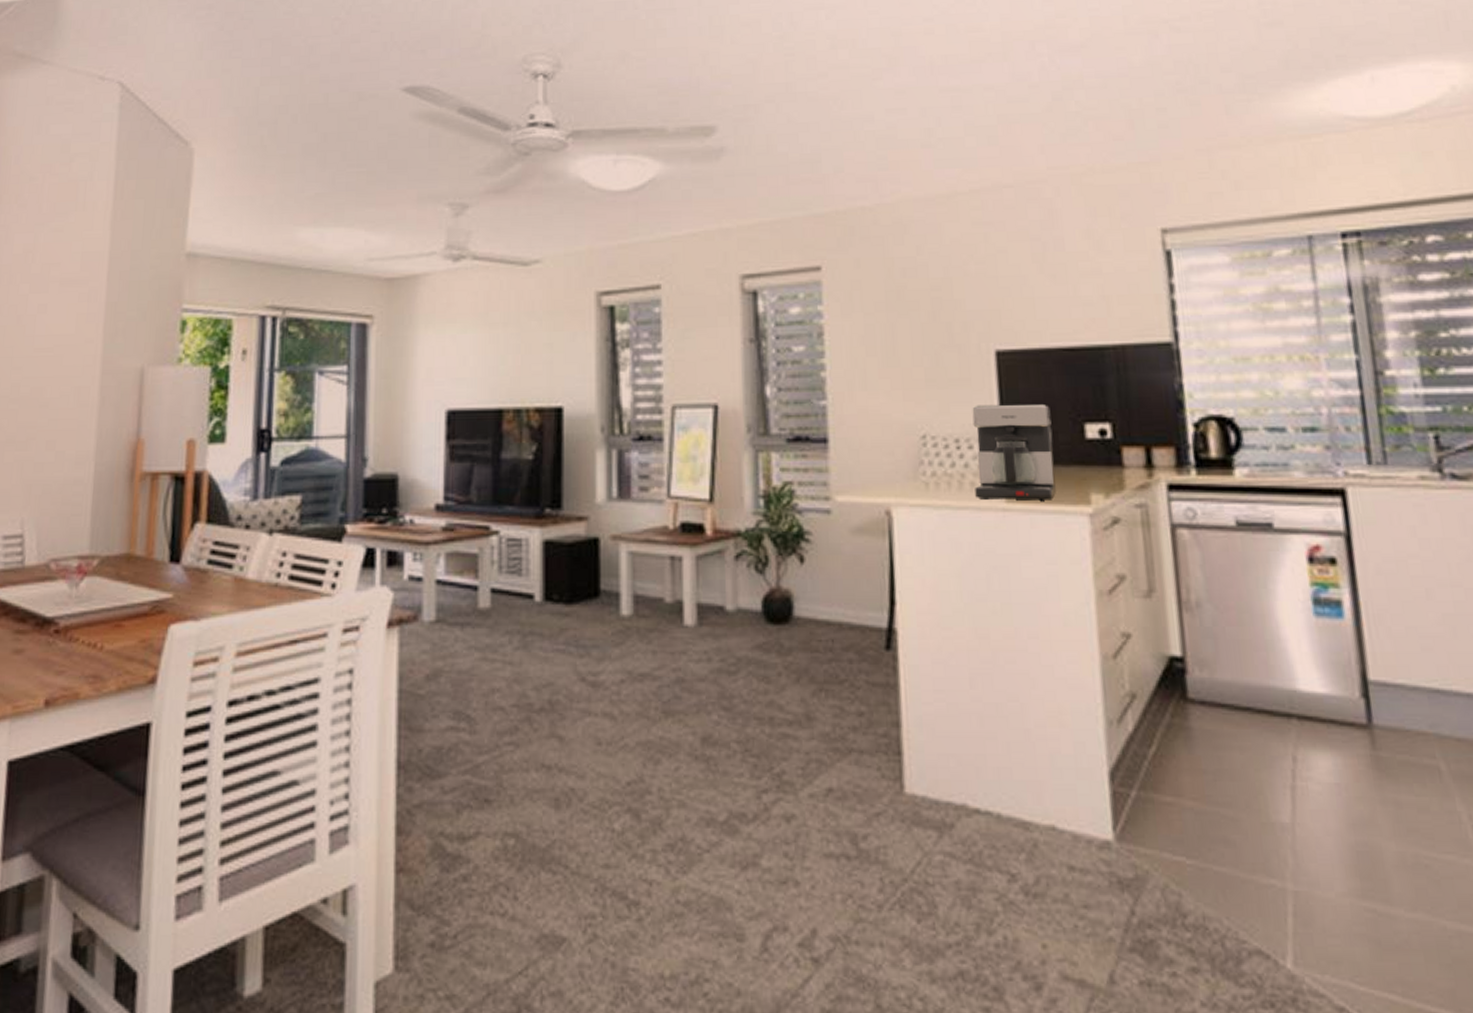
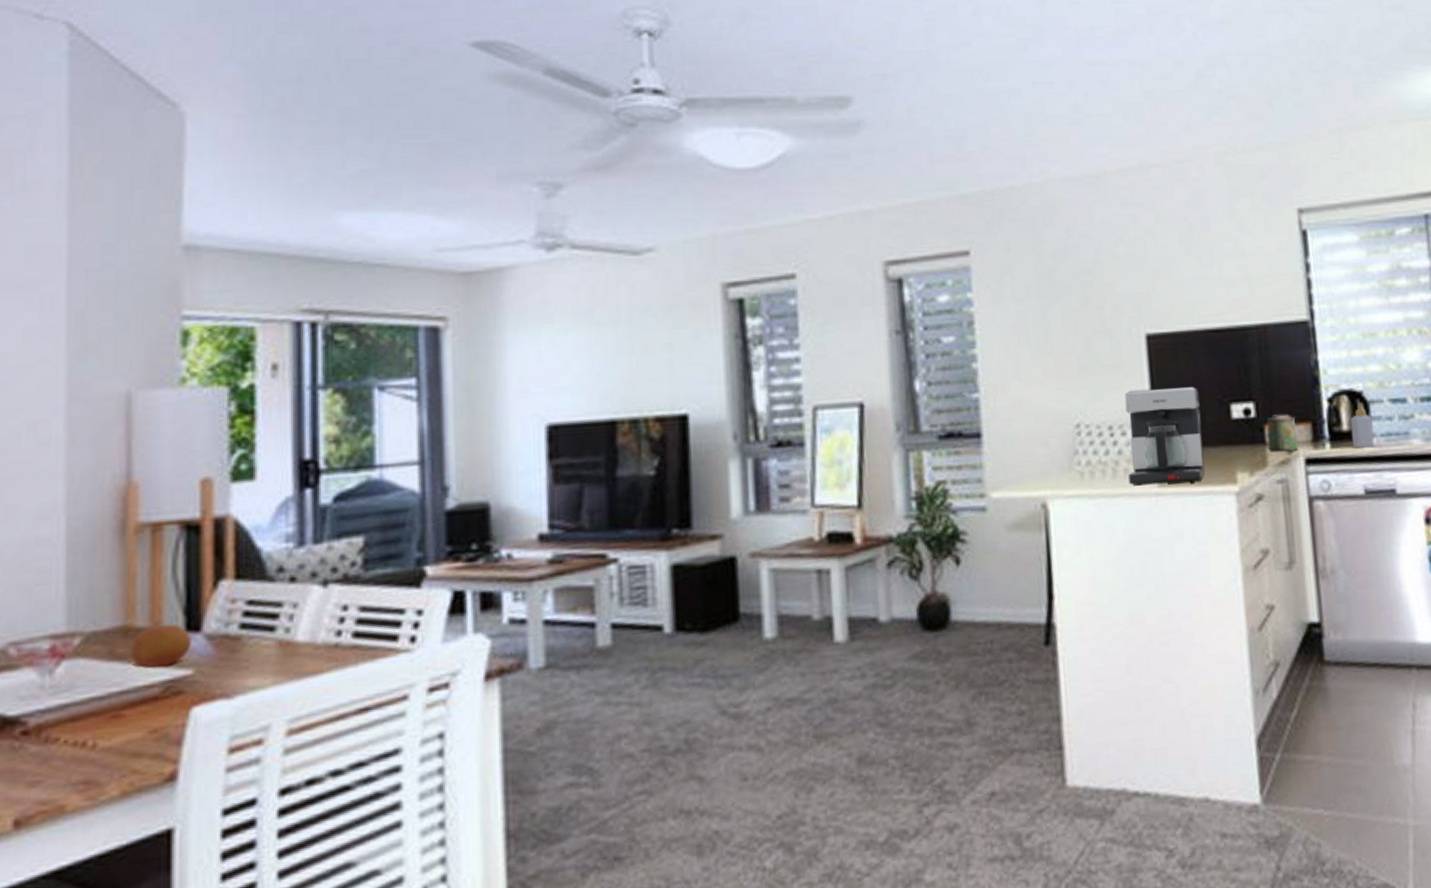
fruit: none [130,555,174,590] -> present [129,623,193,669]
canister: none [1124,437,1160,477] -> present [1266,414,1299,453]
soap bottle: none [1219,429,1248,478] -> present [1350,402,1375,449]

